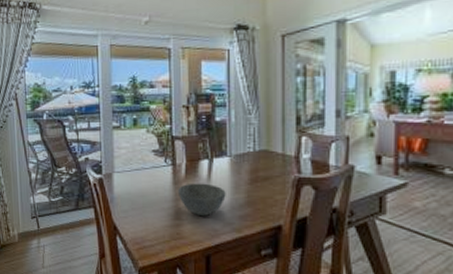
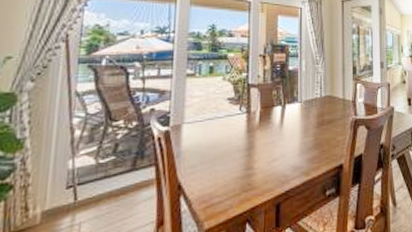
bowl: present [177,183,226,216] -> none [250,129,296,163]

